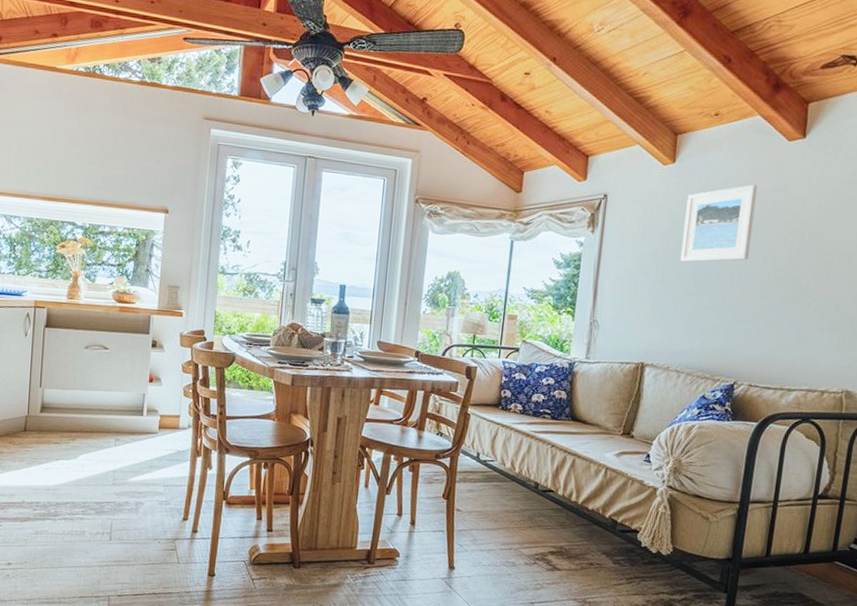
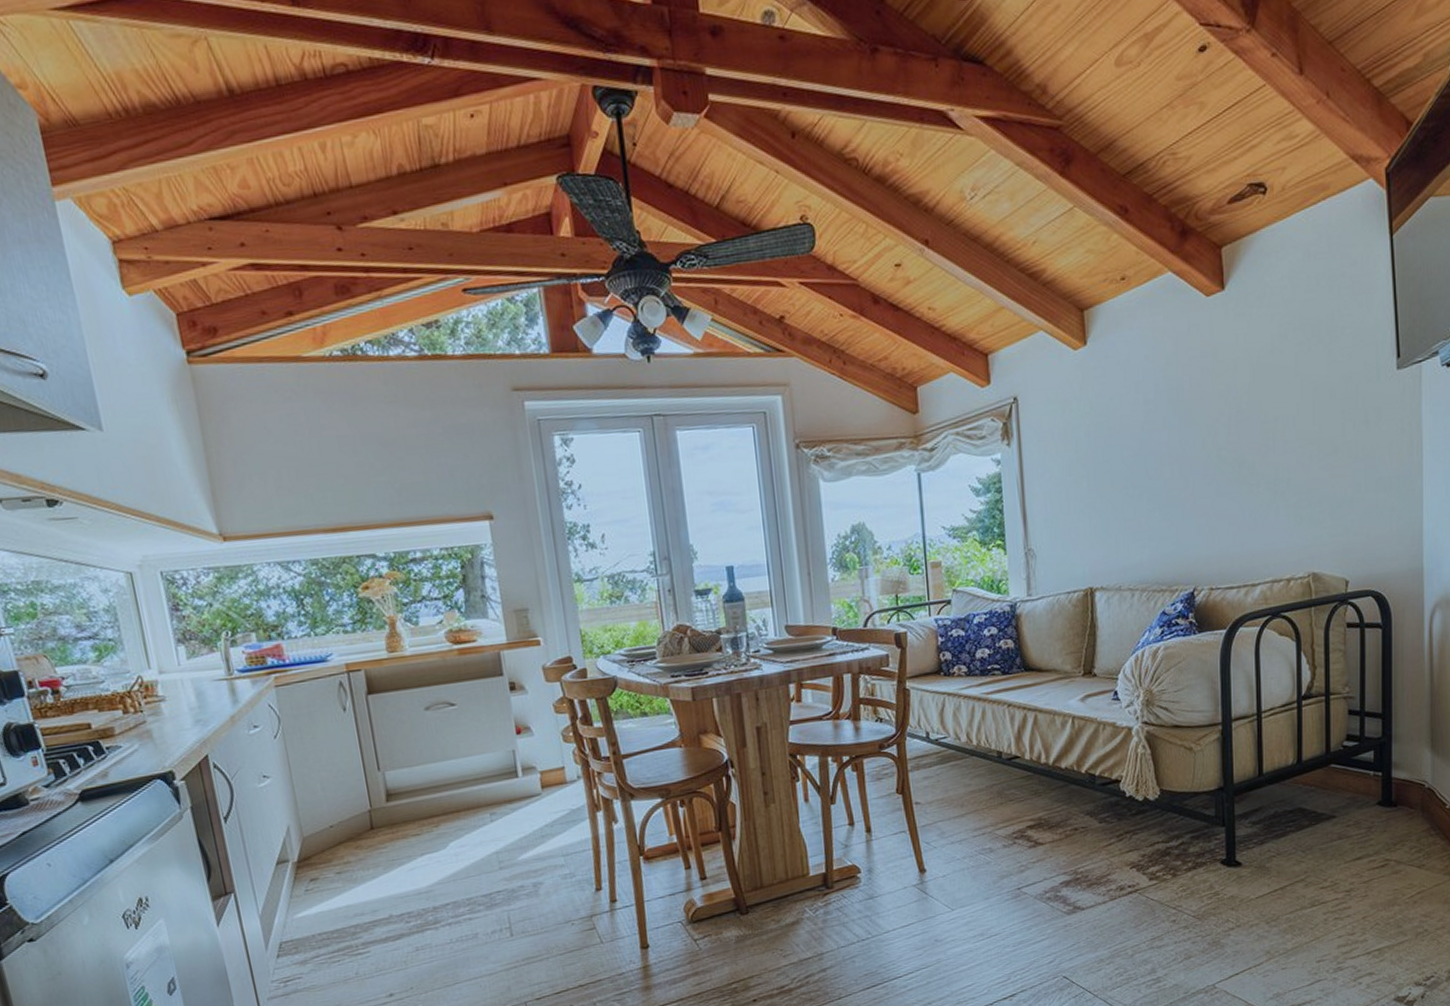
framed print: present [681,184,758,262] -> none [1107,354,1185,461]

